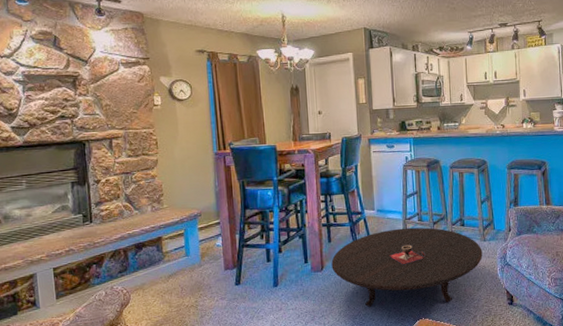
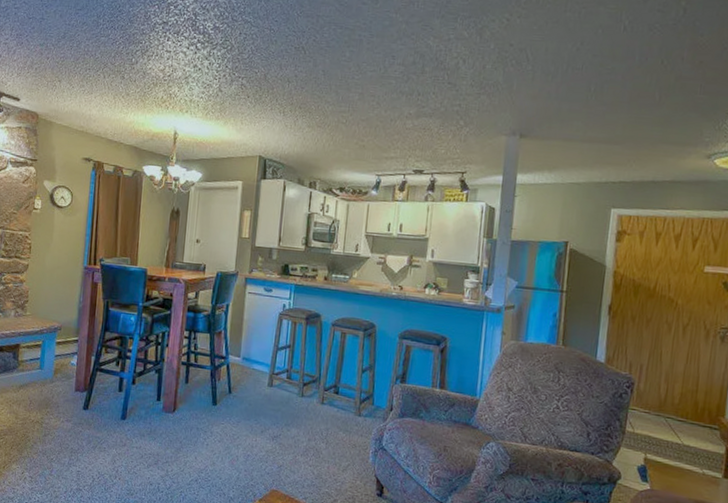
table: present [331,227,483,307] -> none [184,382,356,478]
decorative bowl: present [390,245,425,264] -> none [249,402,289,424]

